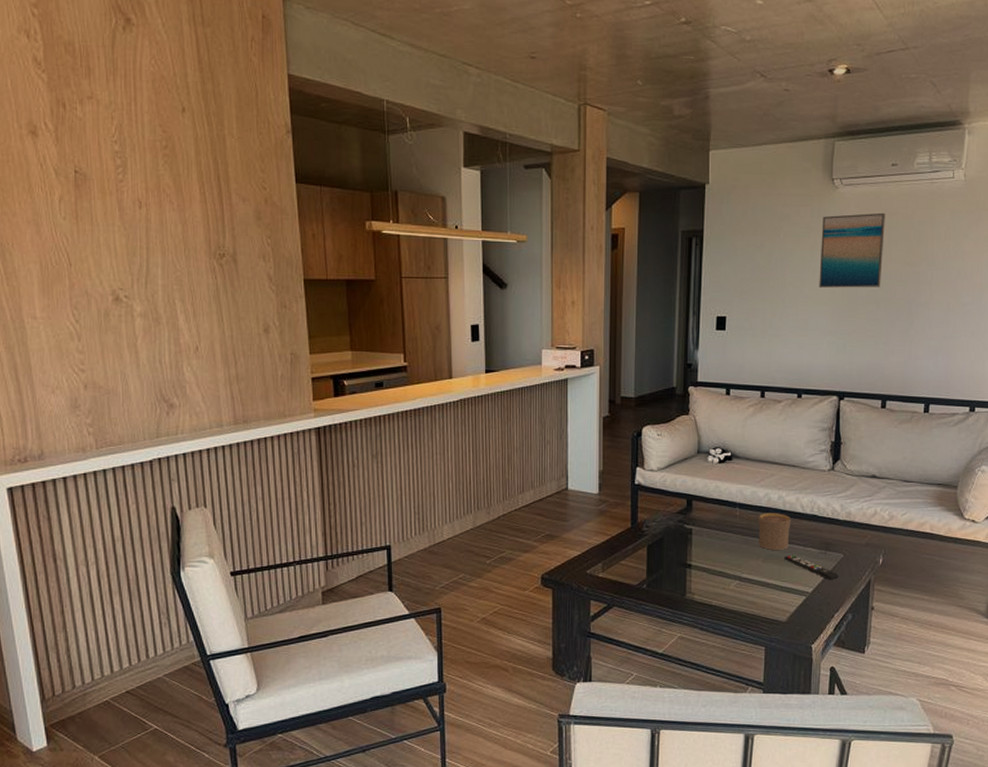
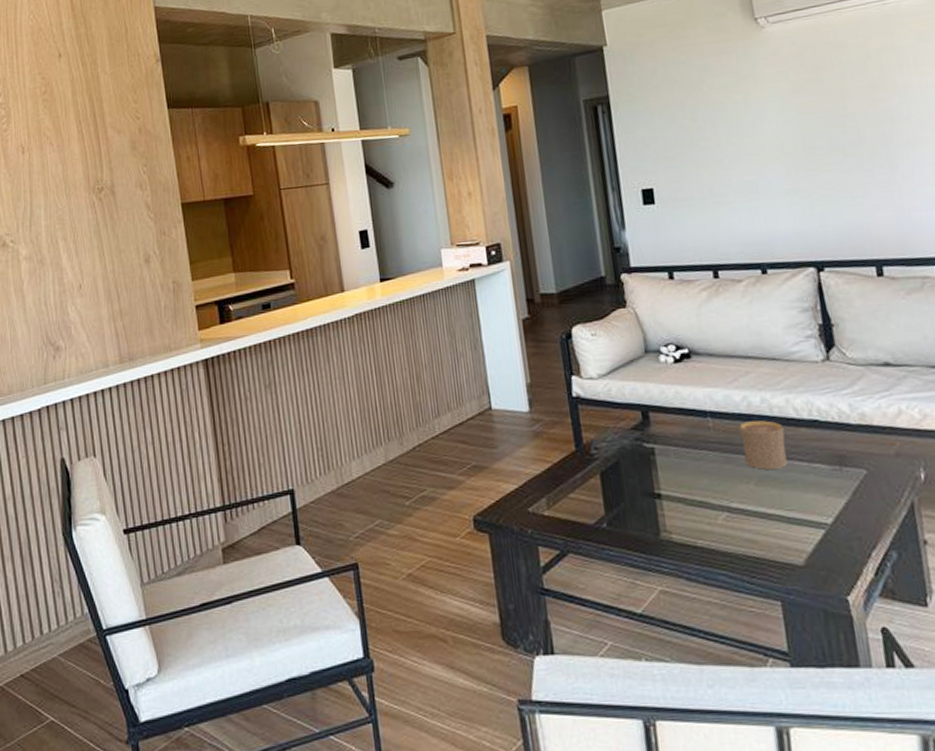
remote control: present [783,554,838,580] -> none [783,474,866,506]
wall art: present [819,212,885,288] -> none [752,46,844,142]

